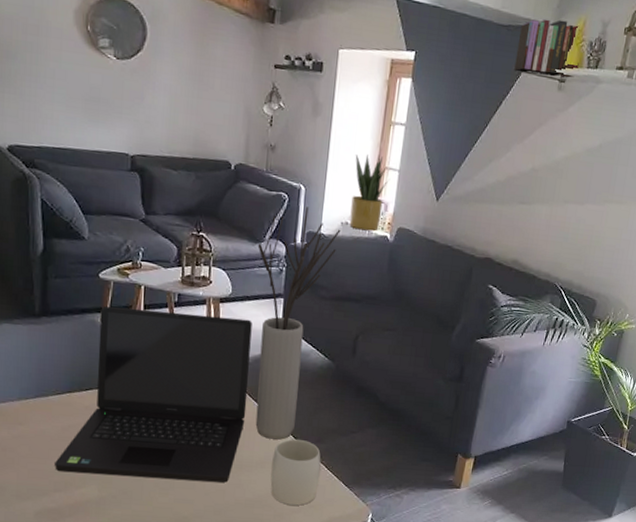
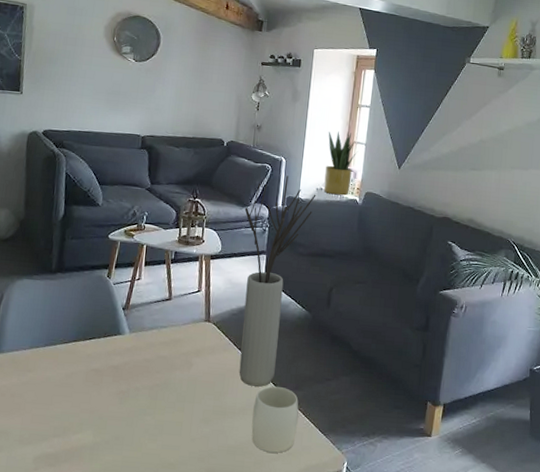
laptop: present [55,305,253,483] -> none [56,263,239,429]
books: present [514,19,580,79] -> none [460,21,514,67]

